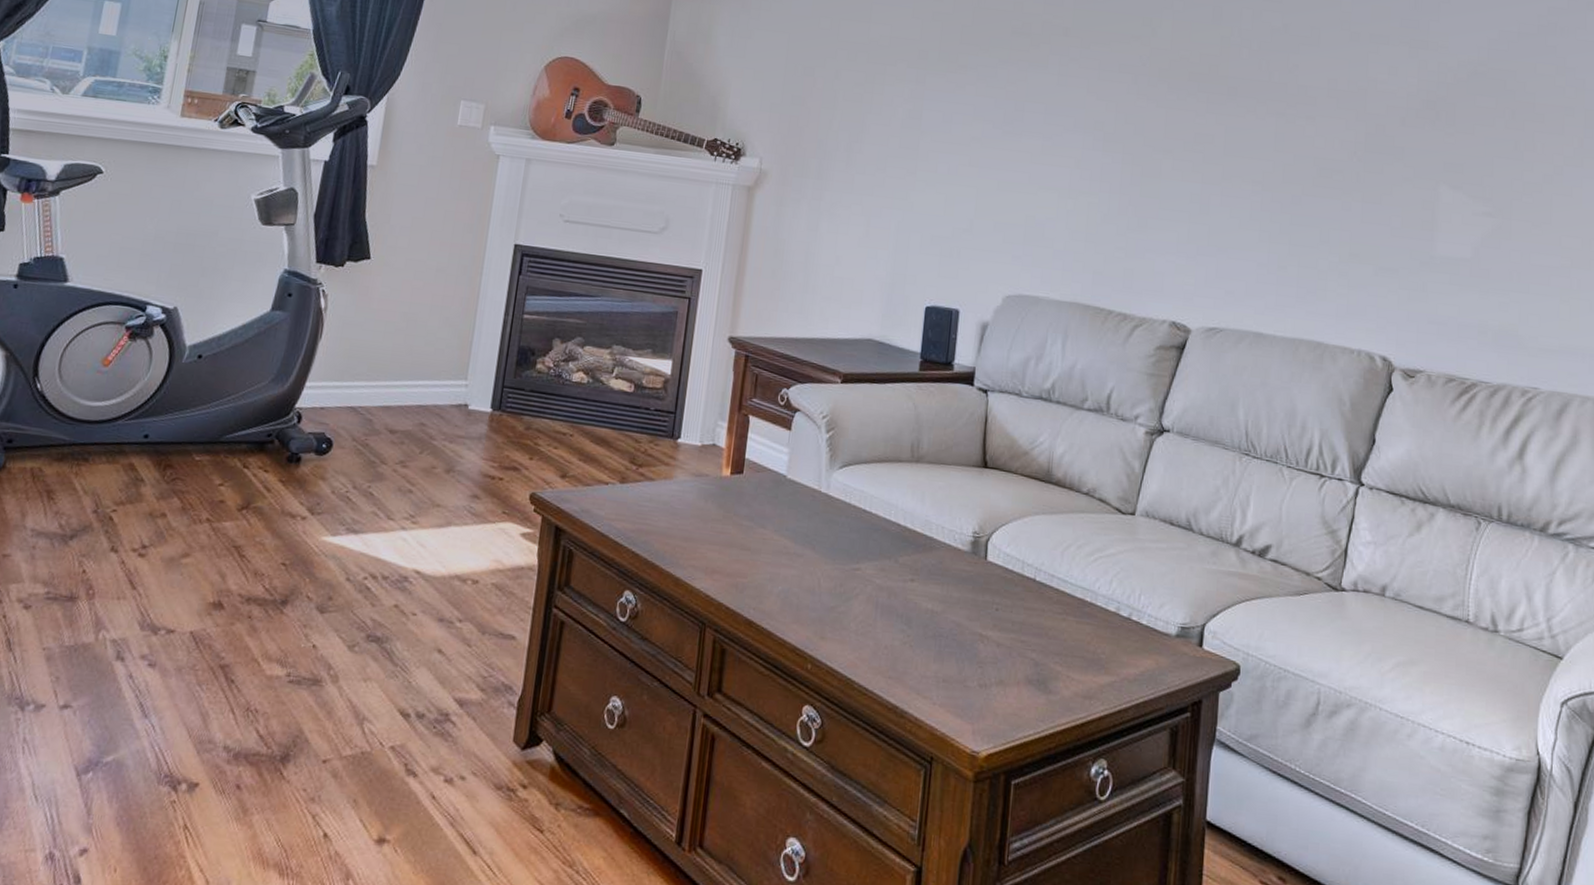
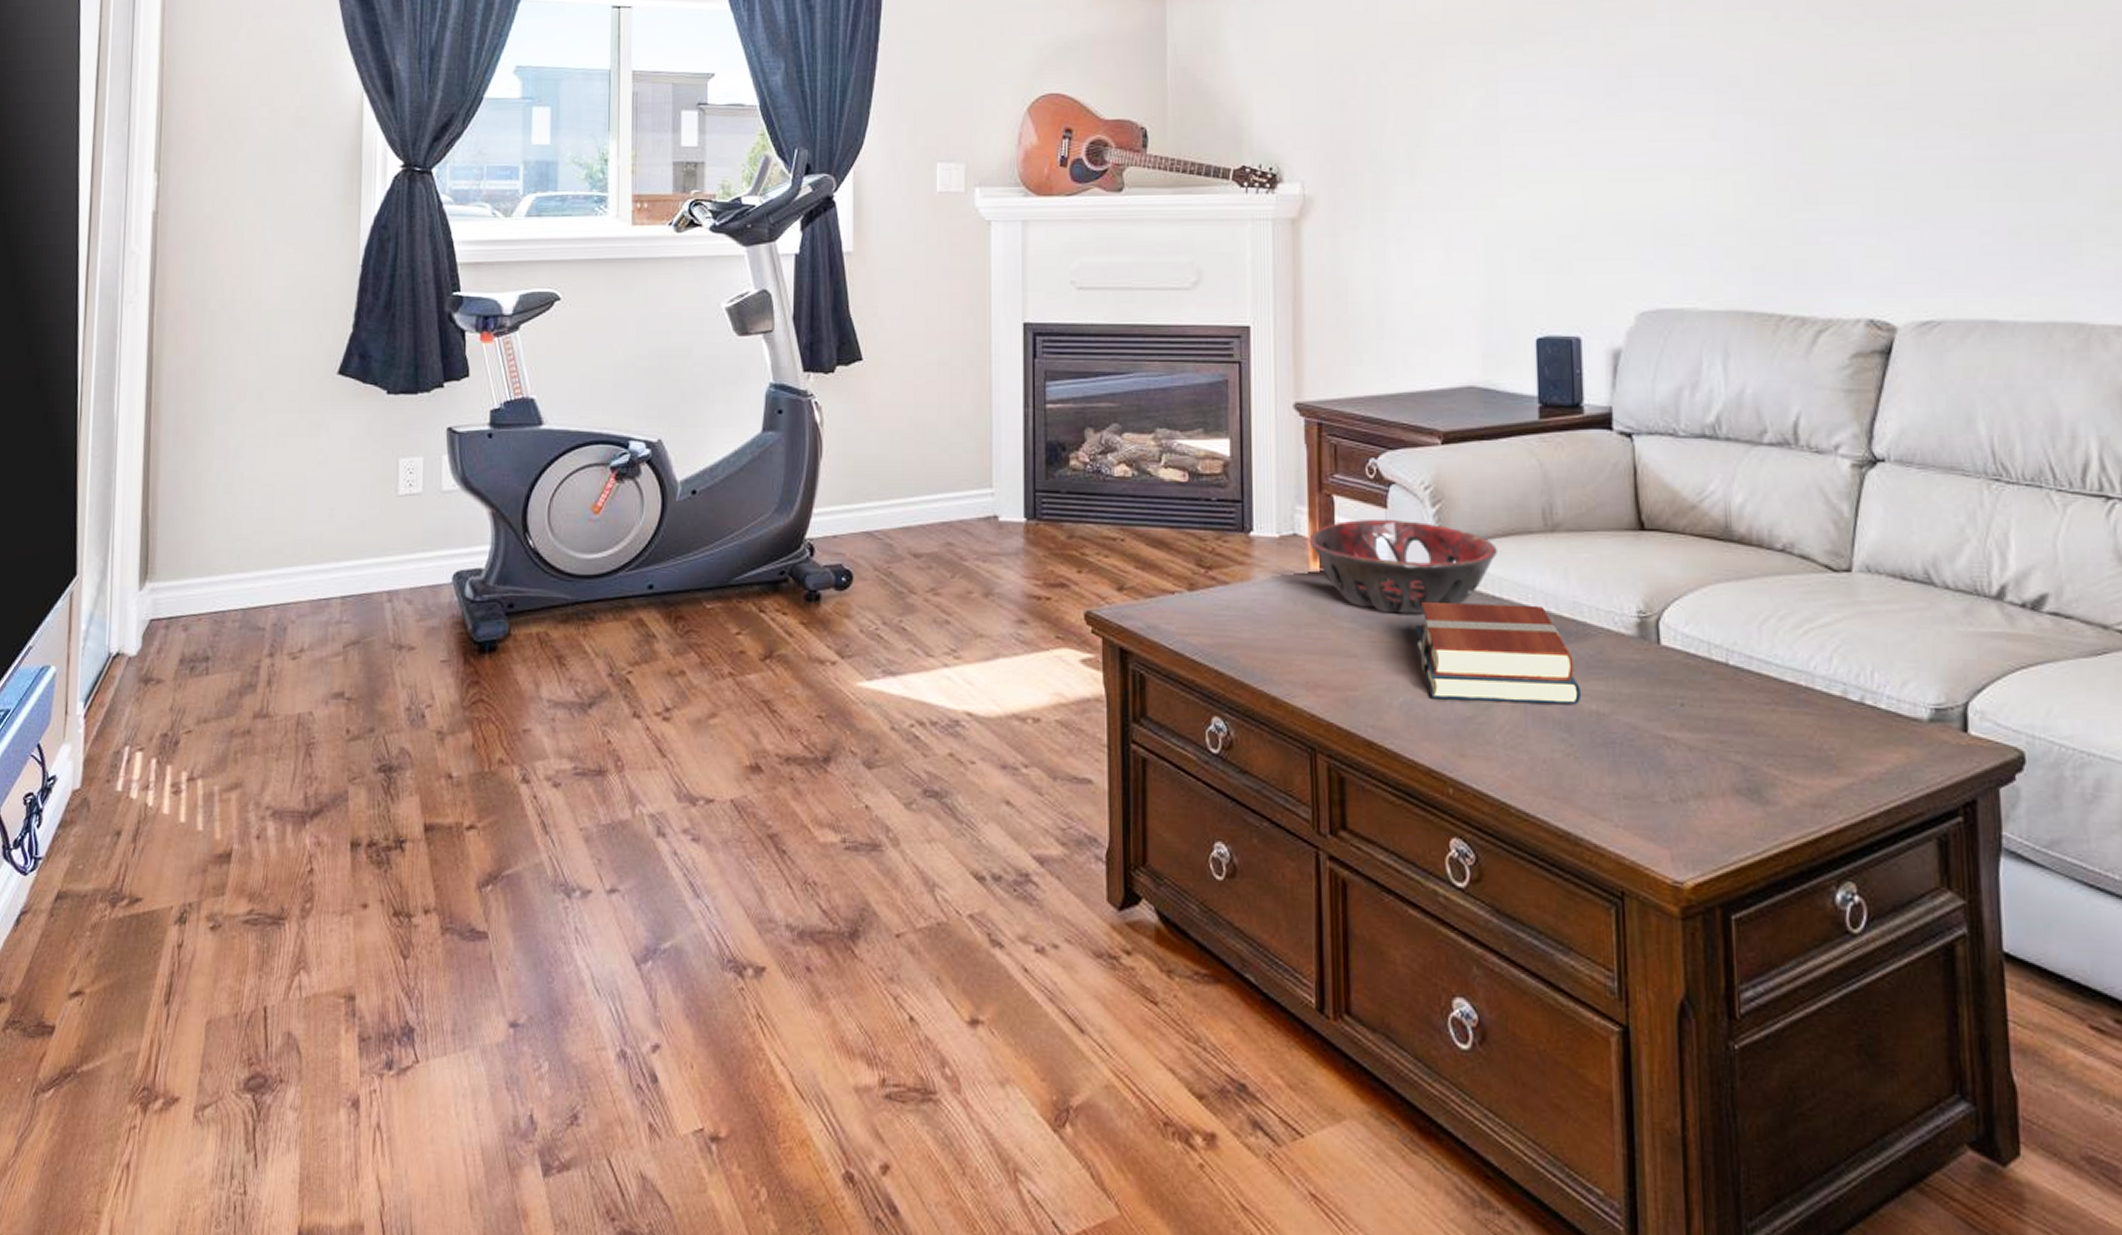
decorative bowl: none [724,437,873,520] -> present [1309,519,1497,614]
books: none [798,509,922,604] -> present [1415,601,1582,705]

